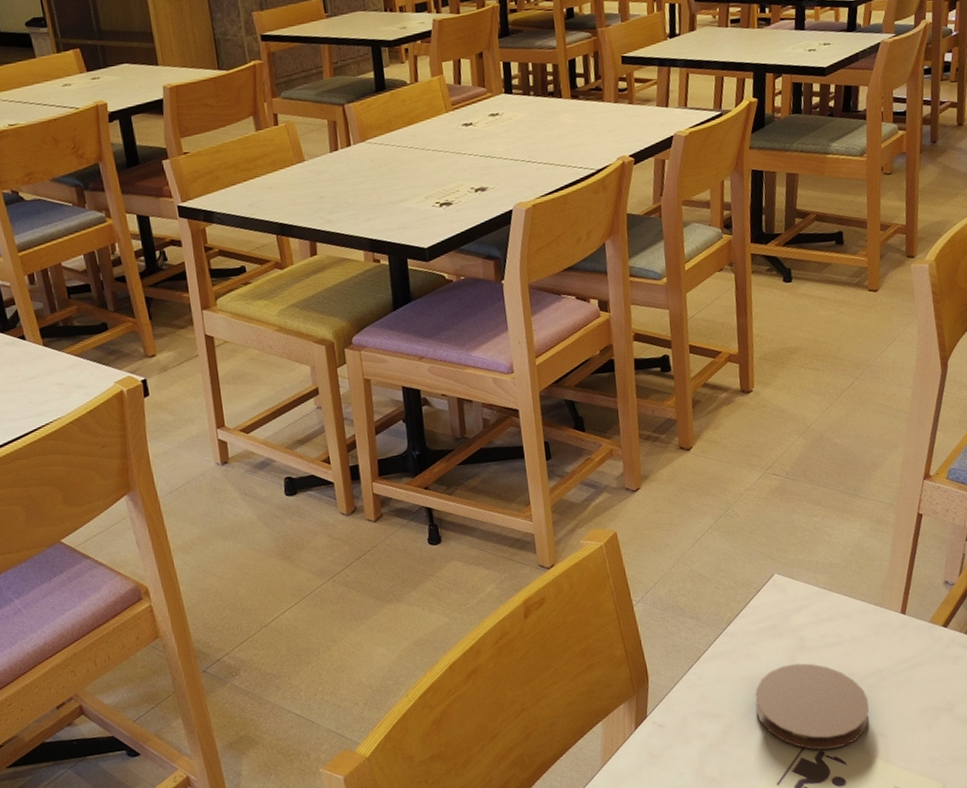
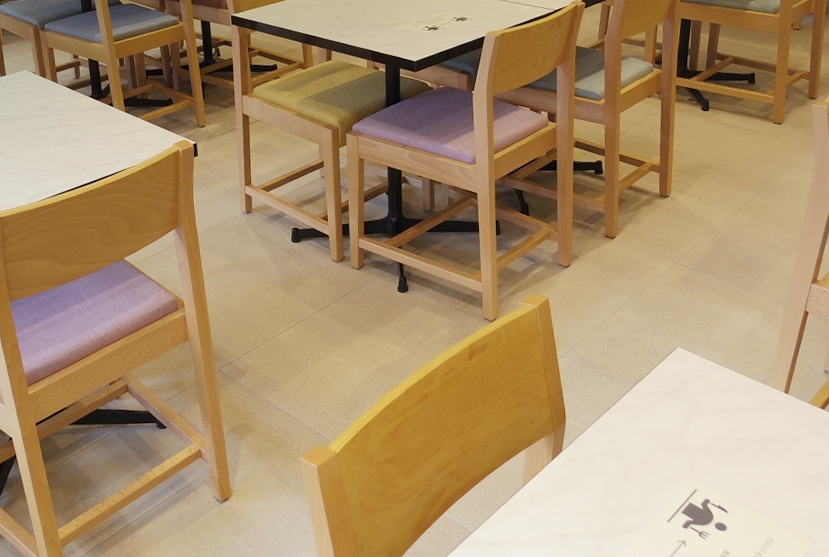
coaster: present [755,662,869,750] -> none [653,423,752,499]

